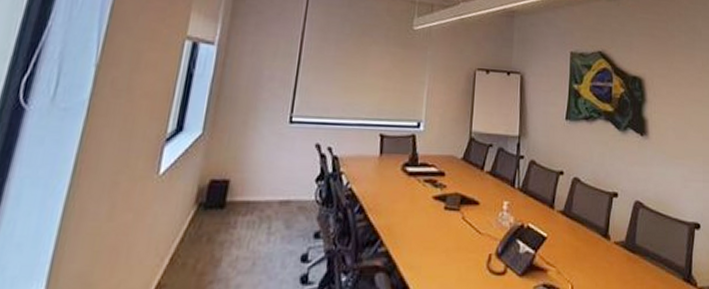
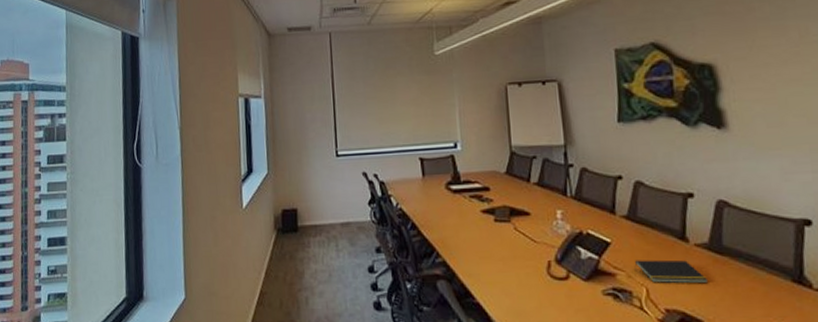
notepad: none [564,256,622,281] -> present [634,259,709,284]

